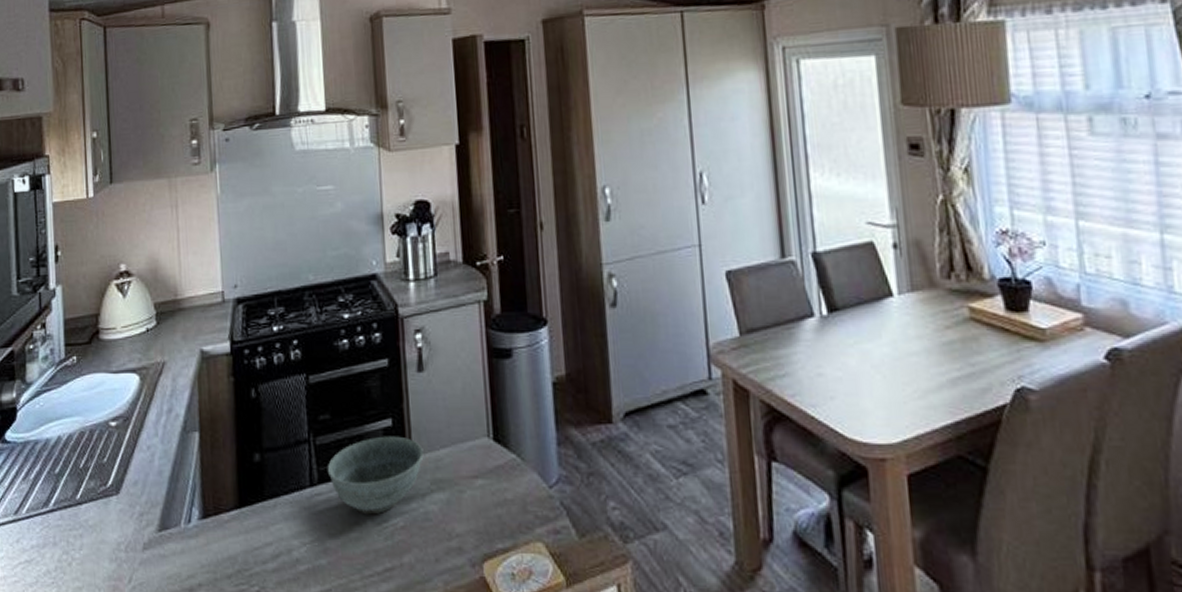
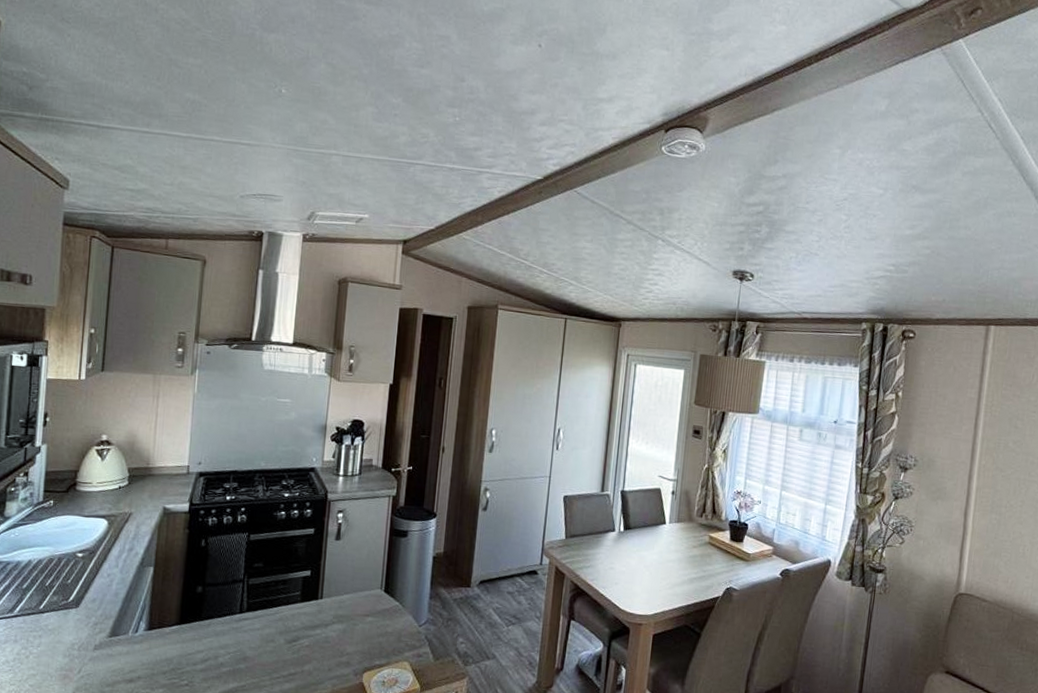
bowl: present [327,436,424,515] -> none [255,582,331,636]

